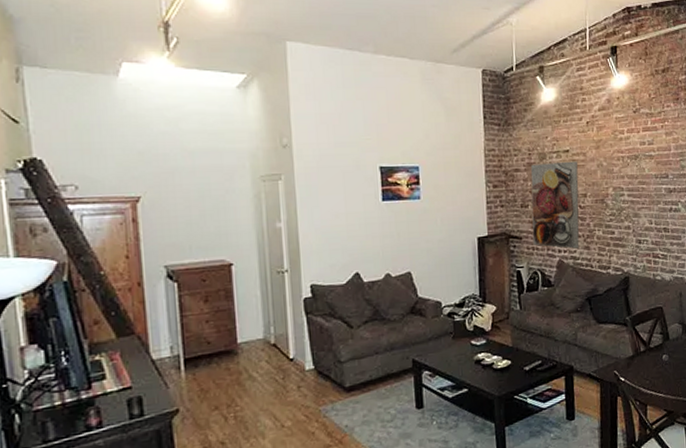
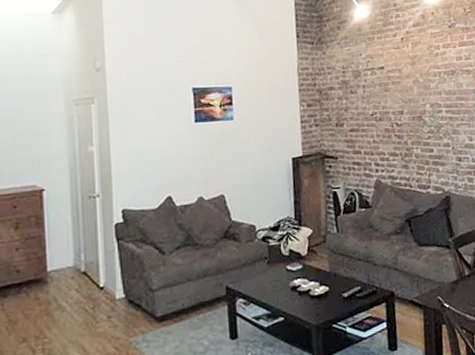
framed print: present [530,161,580,249] -> none [345,78,398,168]

